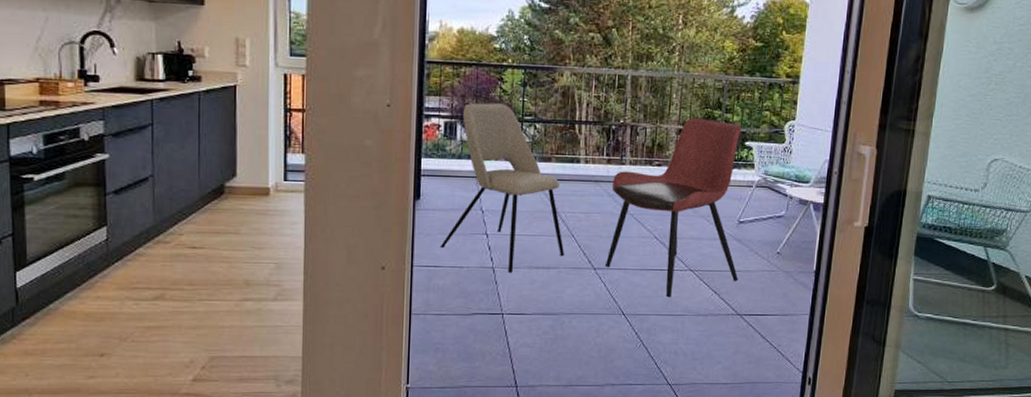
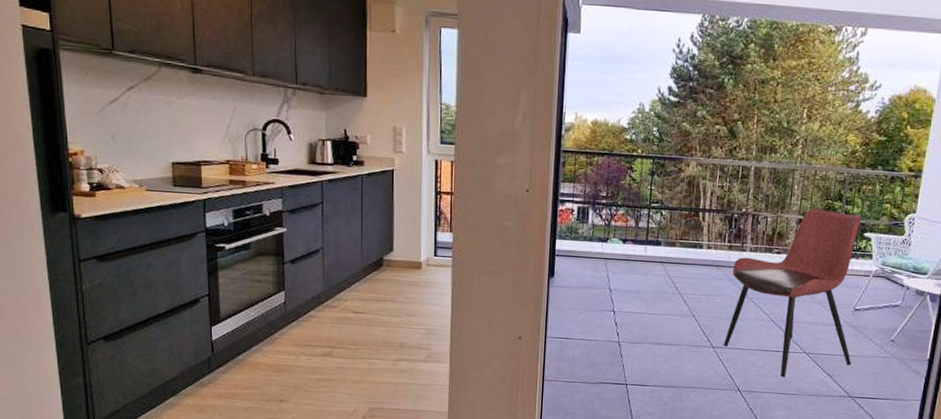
dining chair: present [439,102,565,273] -> none [571,190,686,347]

